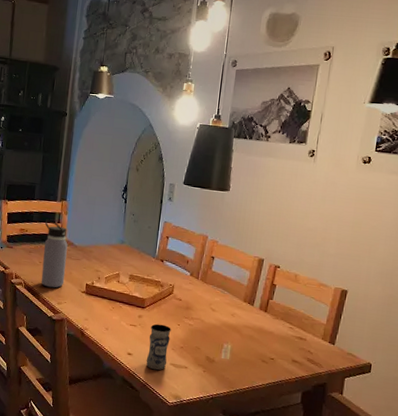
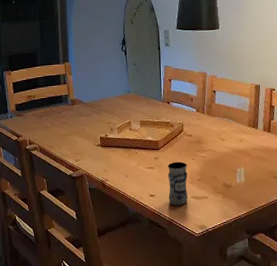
water bottle: present [41,219,68,288] -> none [50,82,79,147]

